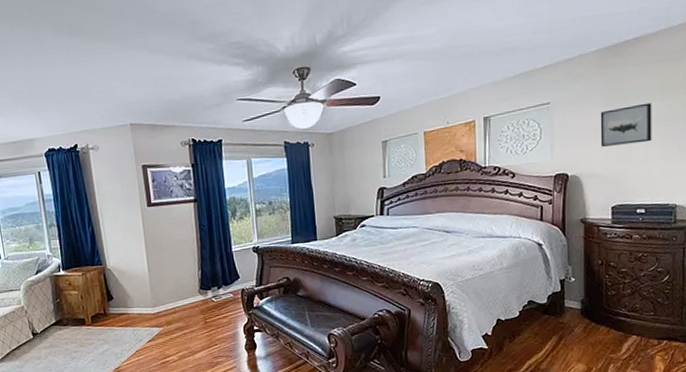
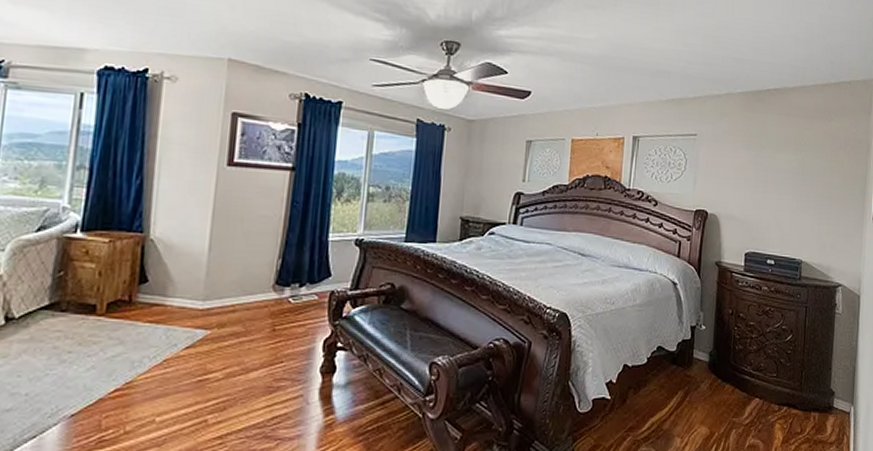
wall art: present [600,102,652,147] -> none [739,153,786,193]

